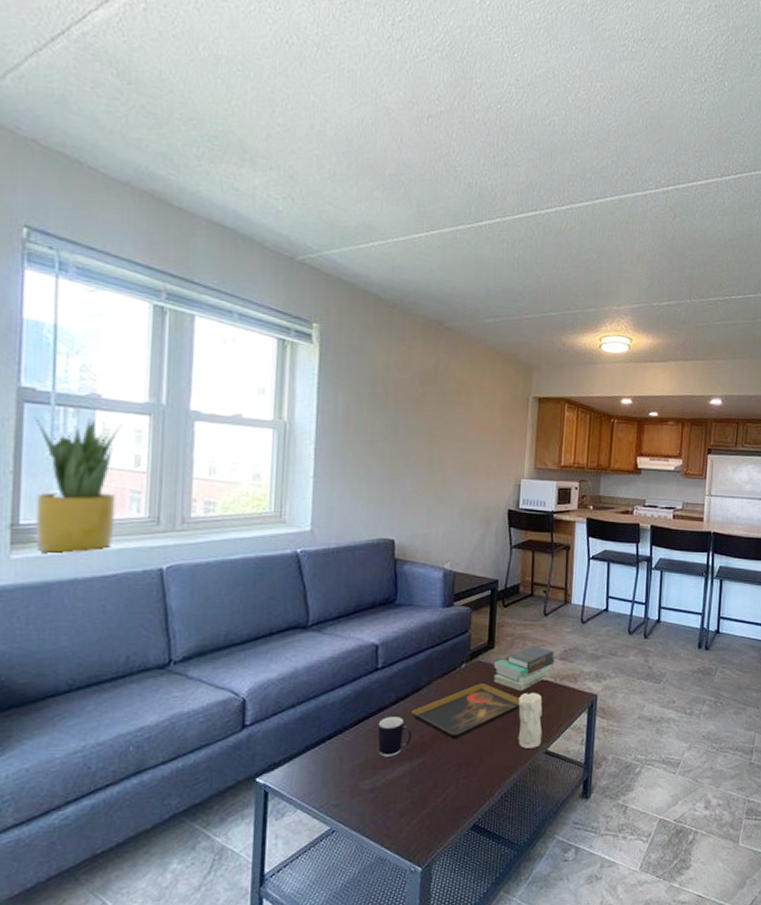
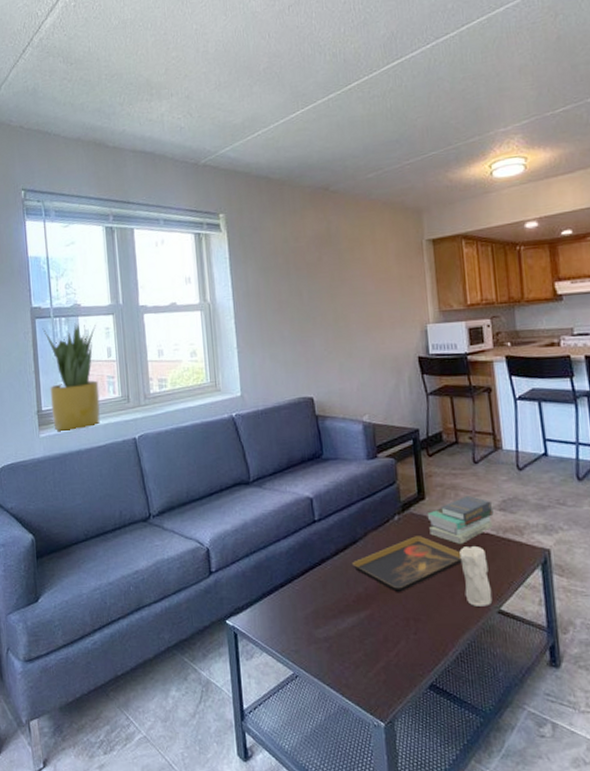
mug: present [377,715,412,757] -> none [322,567,356,607]

